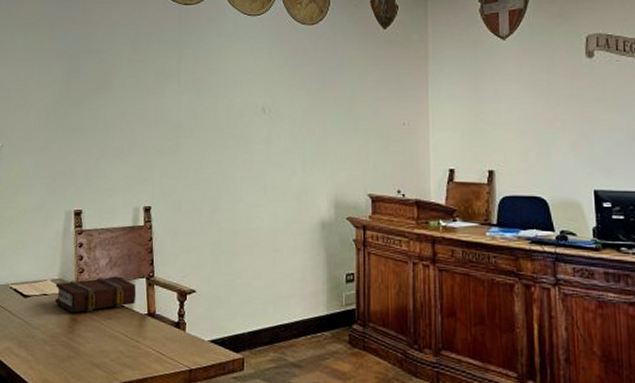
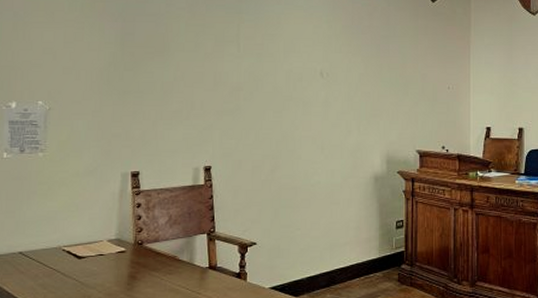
book: present [55,276,137,313] -> none [113,233,197,270]

